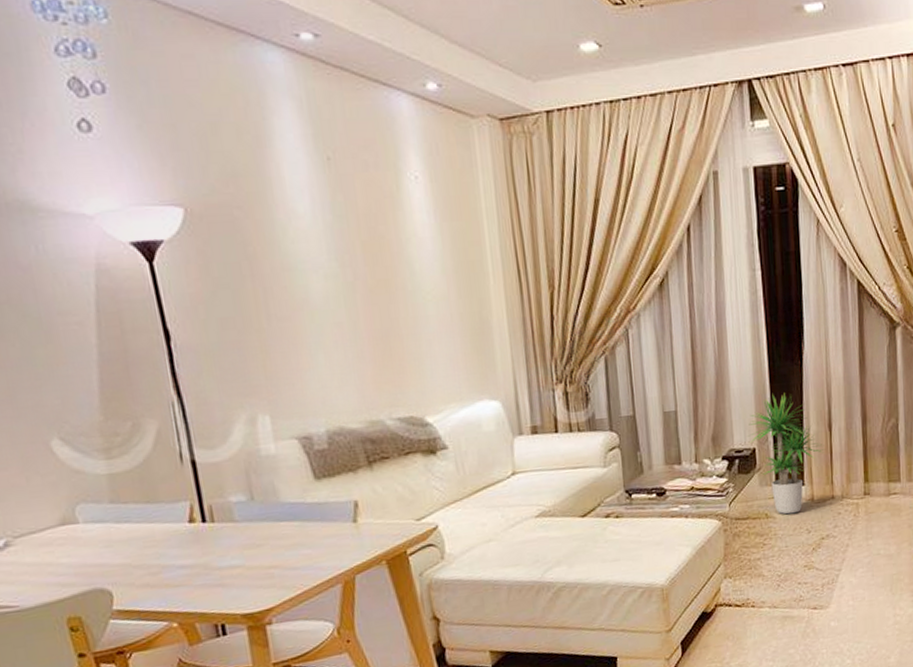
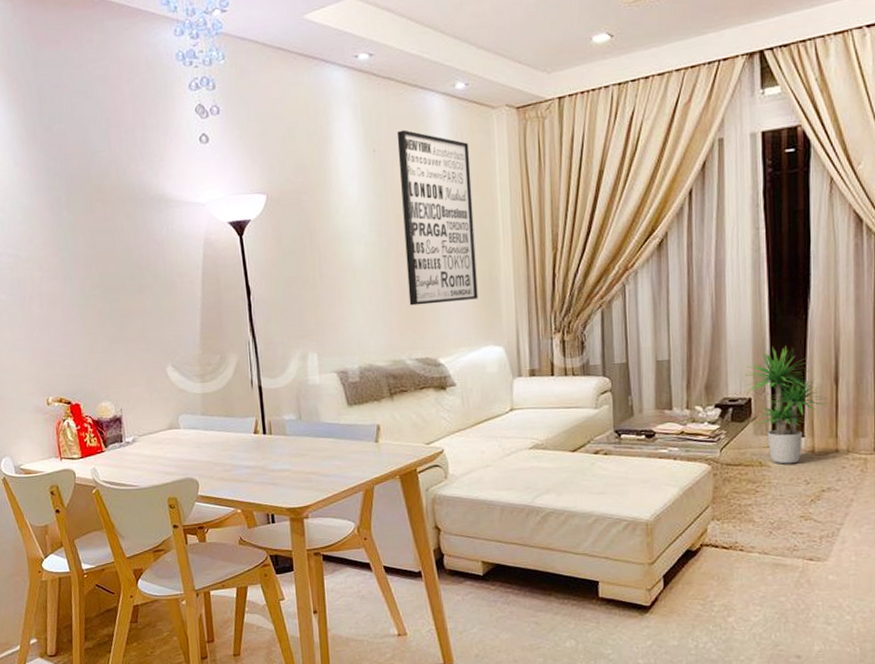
wall art: none [356,135,468,354] -> present [396,129,478,306]

